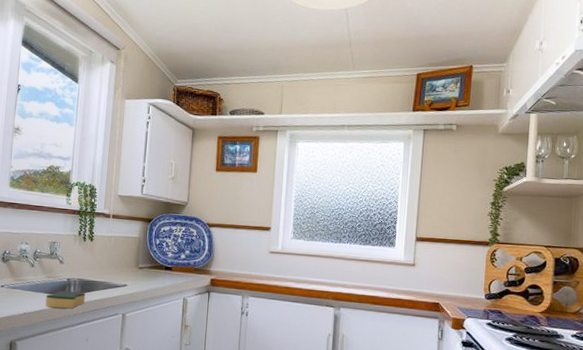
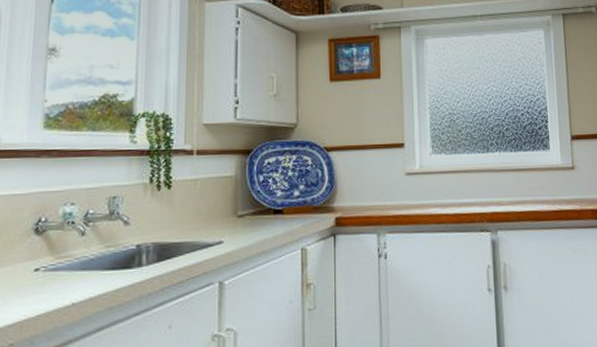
sponge: present [45,290,85,309] -> none [105,260,164,290]

